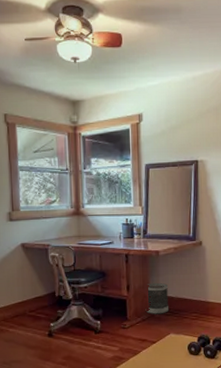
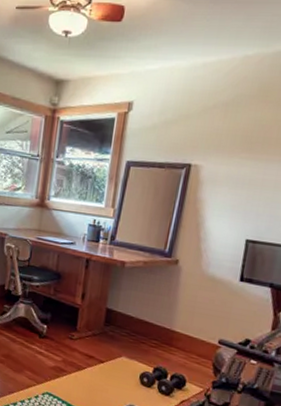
wastebasket: present [145,282,169,314] -> none [98,296,129,333]

